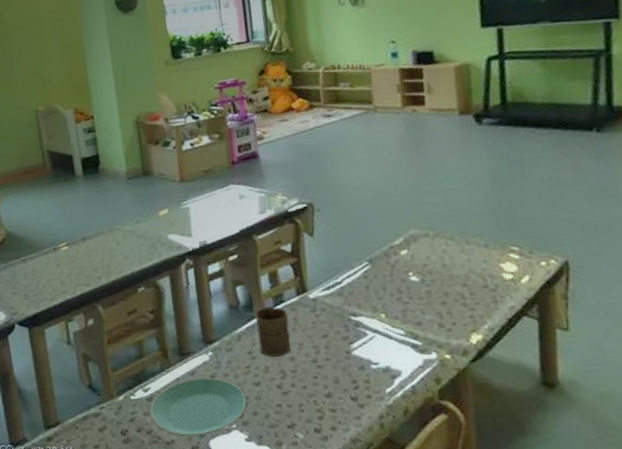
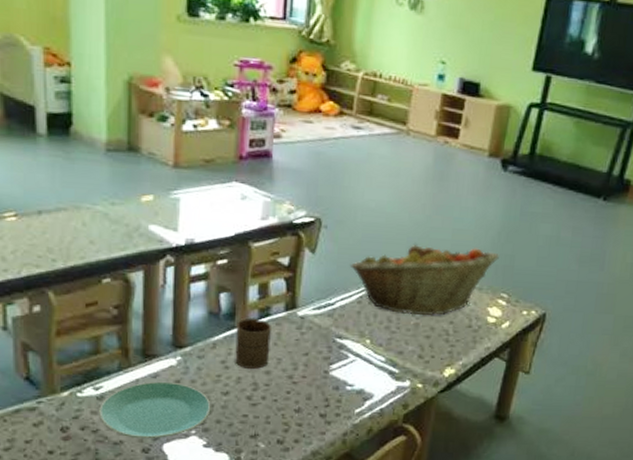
fruit basket: none [348,205,498,284] -> present [349,242,499,316]

